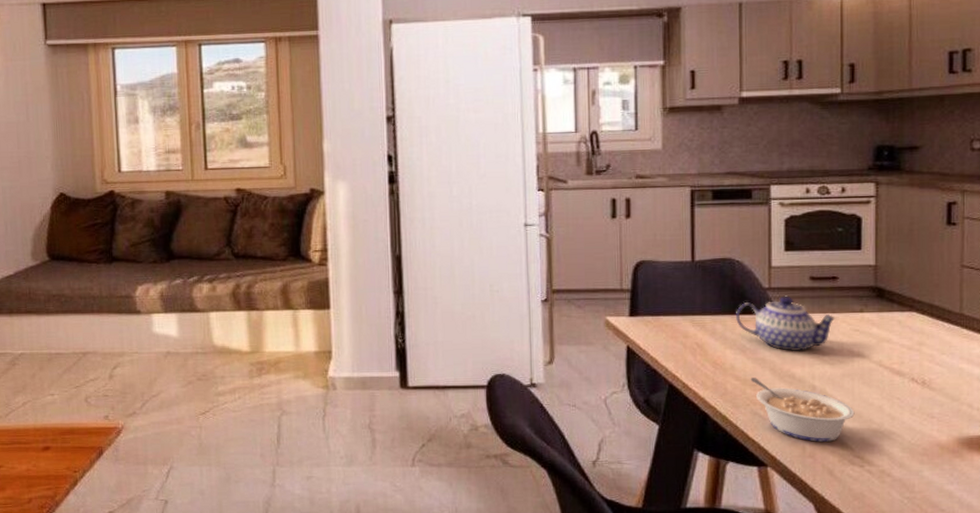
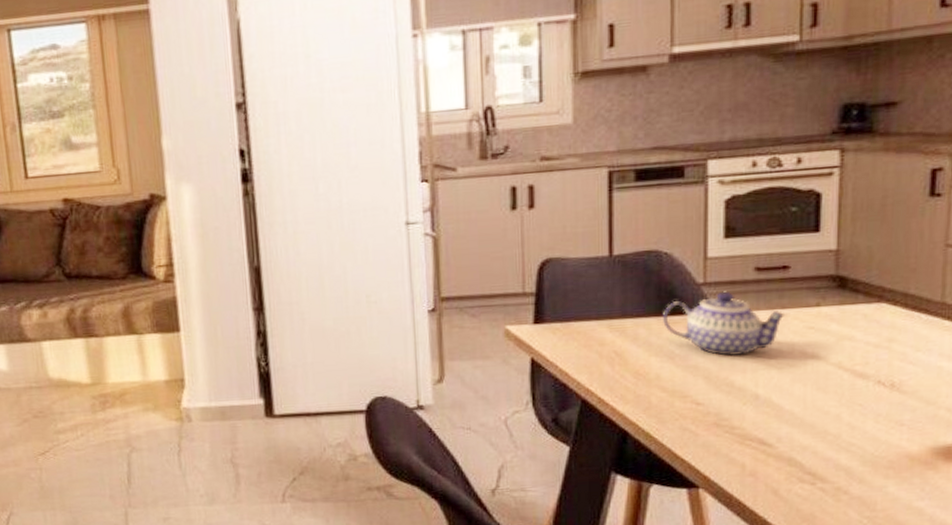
legume: present [750,378,855,442] -> none [680,388,806,458]

